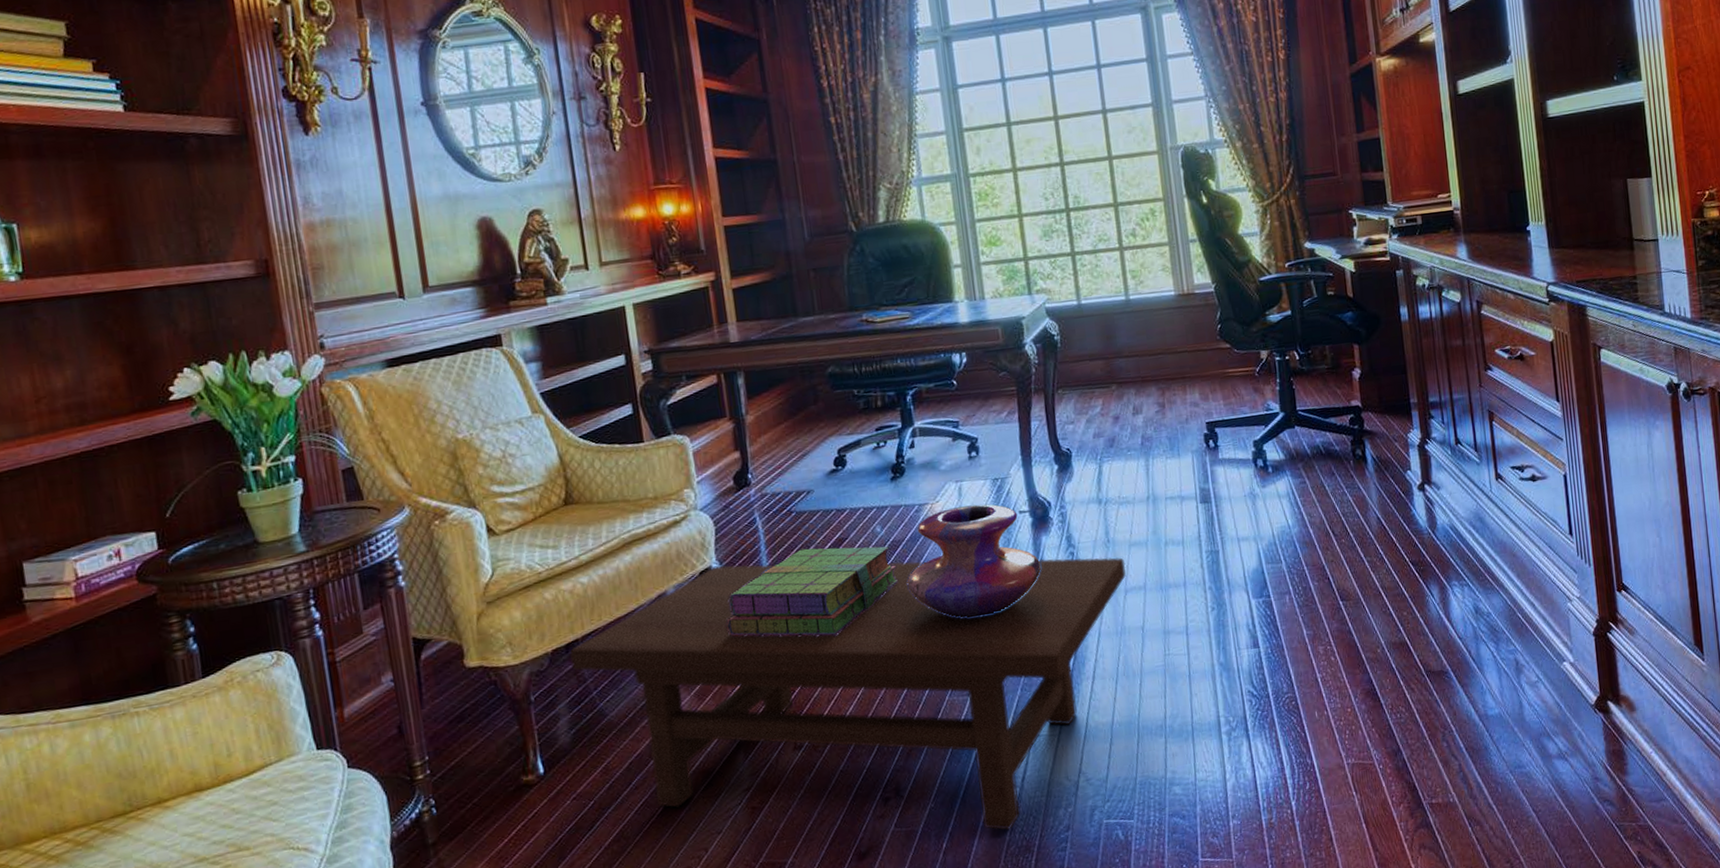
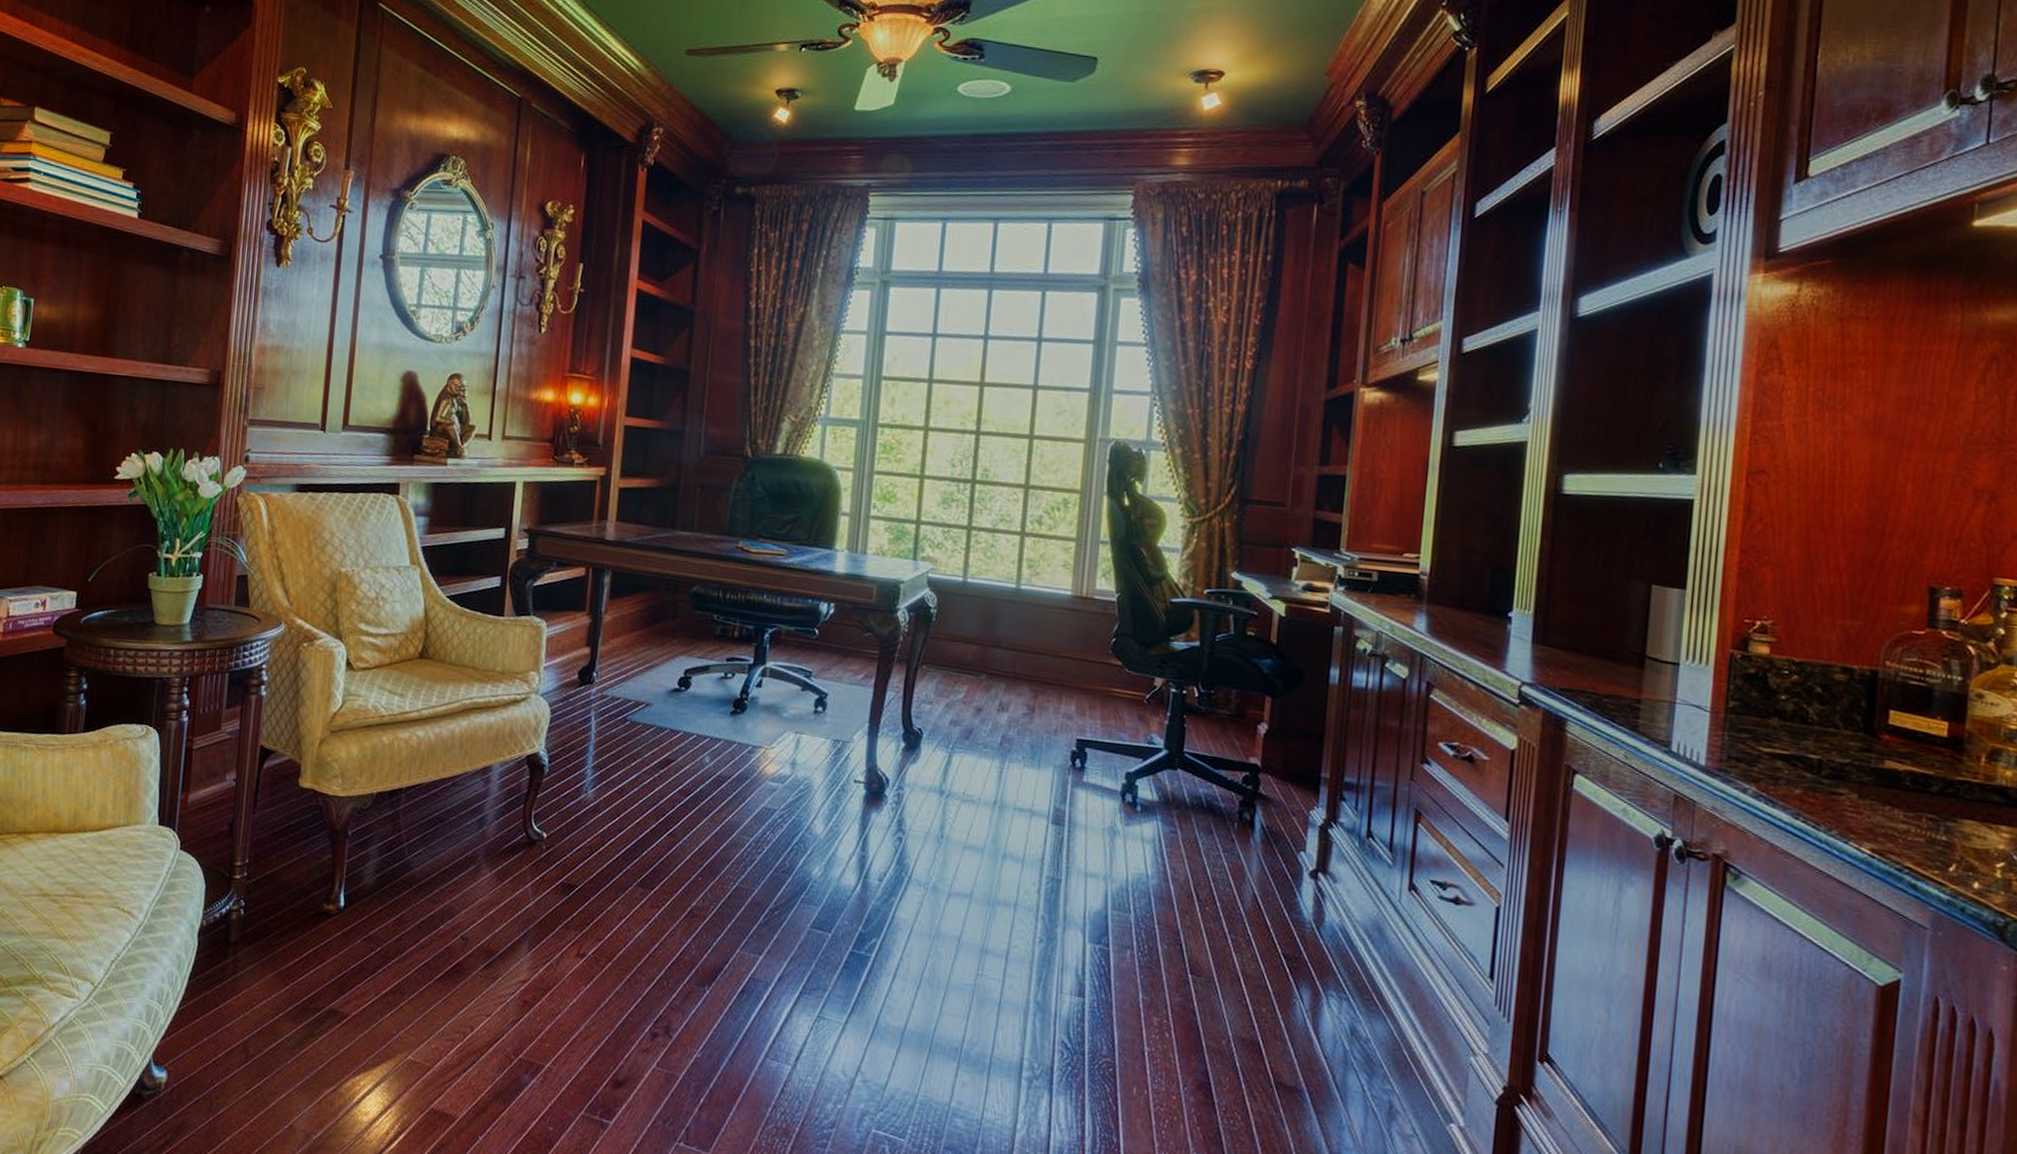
coffee table: present [569,557,1126,830] -> none [390,753,955,1106]
stack of books: present [726,546,899,637] -> none [540,759,716,854]
decorative vase: present [907,504,1041,618] -> none [723,758,864,878]

